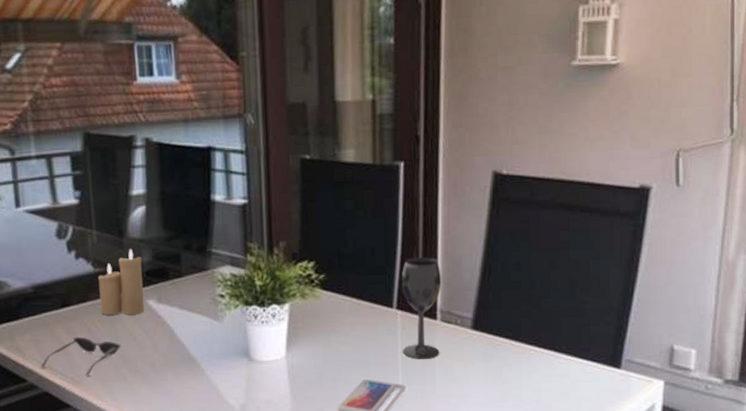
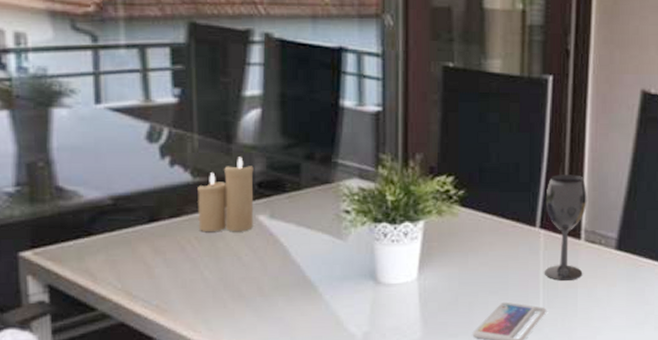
sunglasses: present [41,336,121,375] -> none [117,257,222,302]

